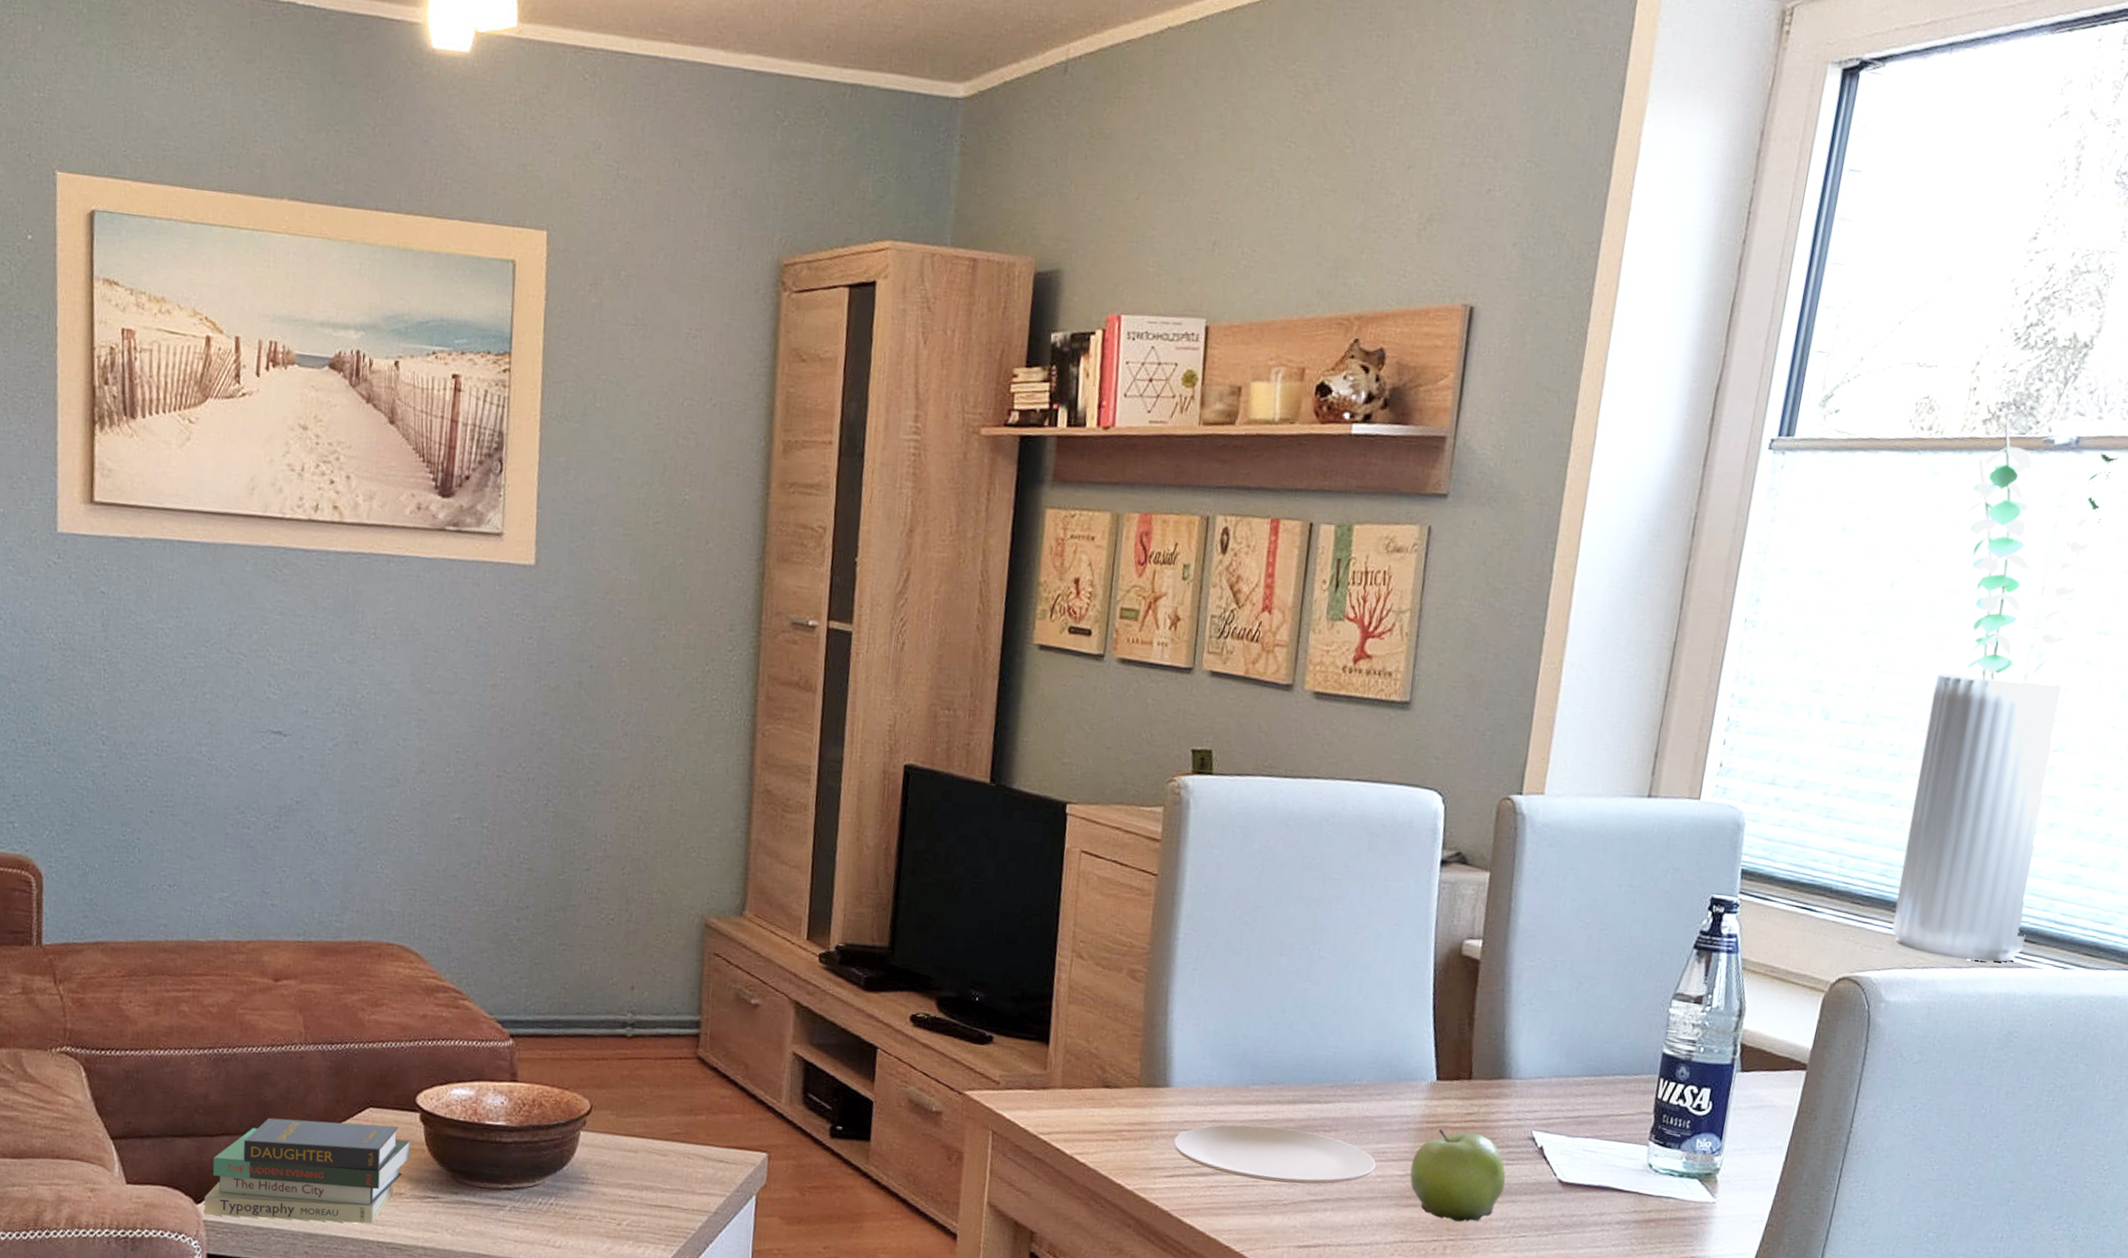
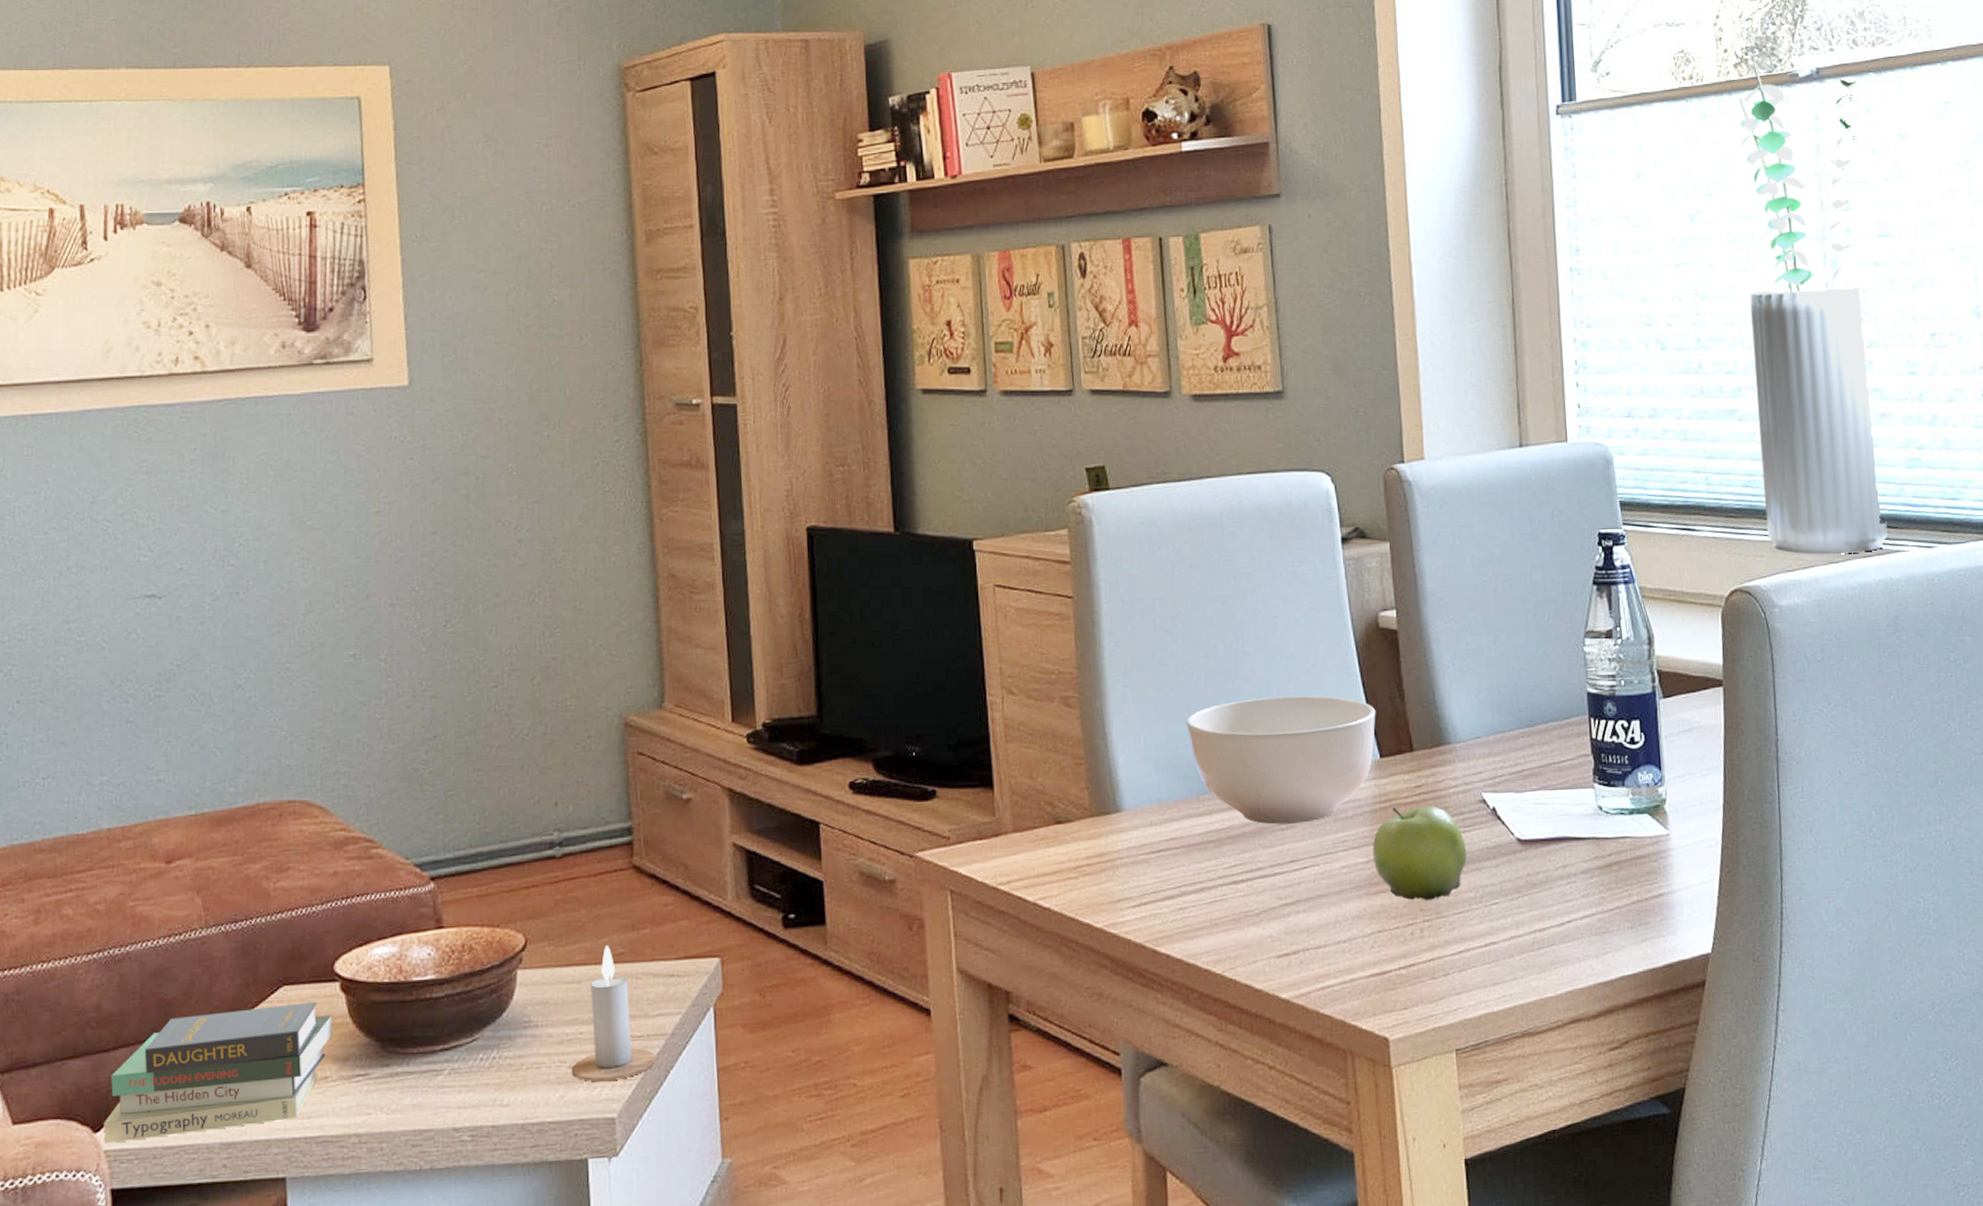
candle: none [619,1124,698,1244] -> present [571,945,656,1082]
plate: present [1173,1125,1376,1185] -> none [1134,834,1338,894]
bowl: none [1248,1002,1442,1129] -> present [1185,696,1376,825]

